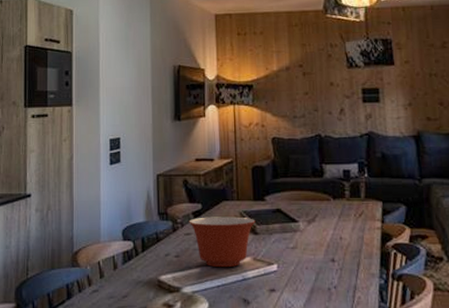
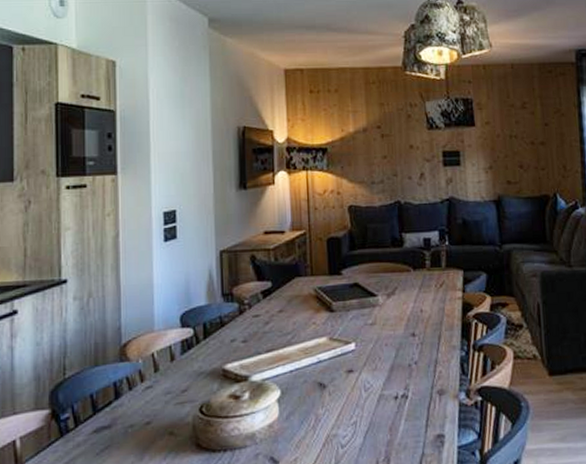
mixing bowl: present [188,216,256,268] -> none [257,293,332,351]

